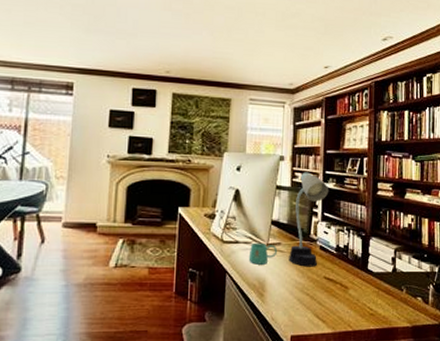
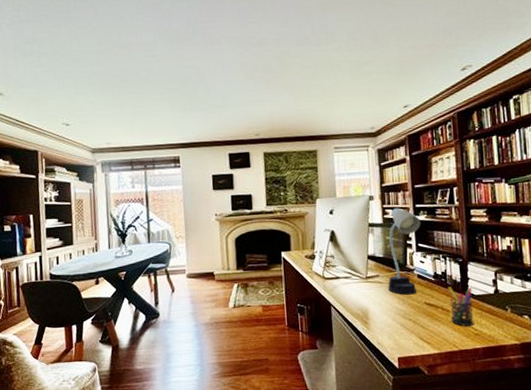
mug: present [248,242,278,265] -> none [350,276,377,296]
pen holder: none [348,262,372,305] -> present [447,287,474,326]

